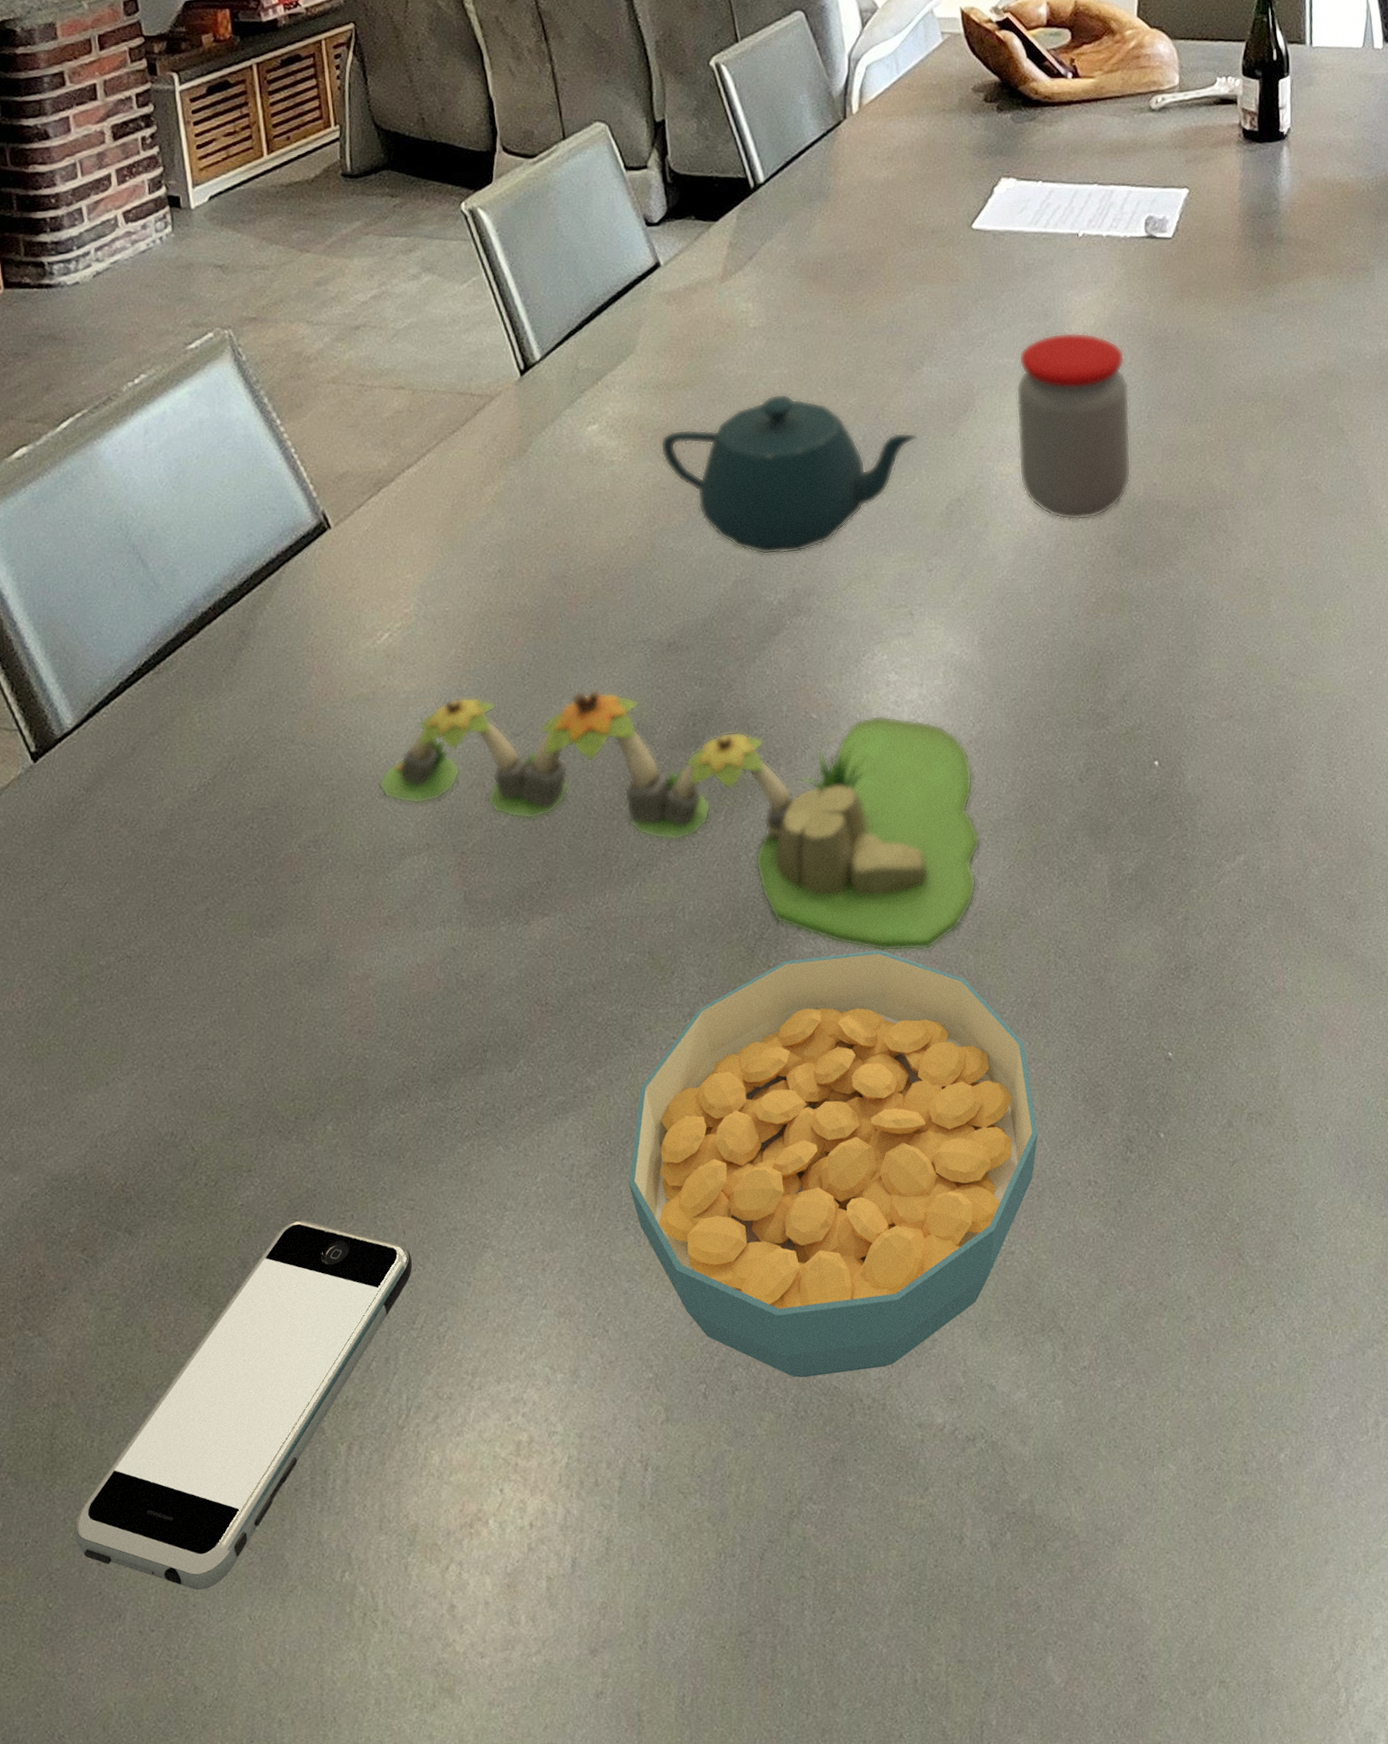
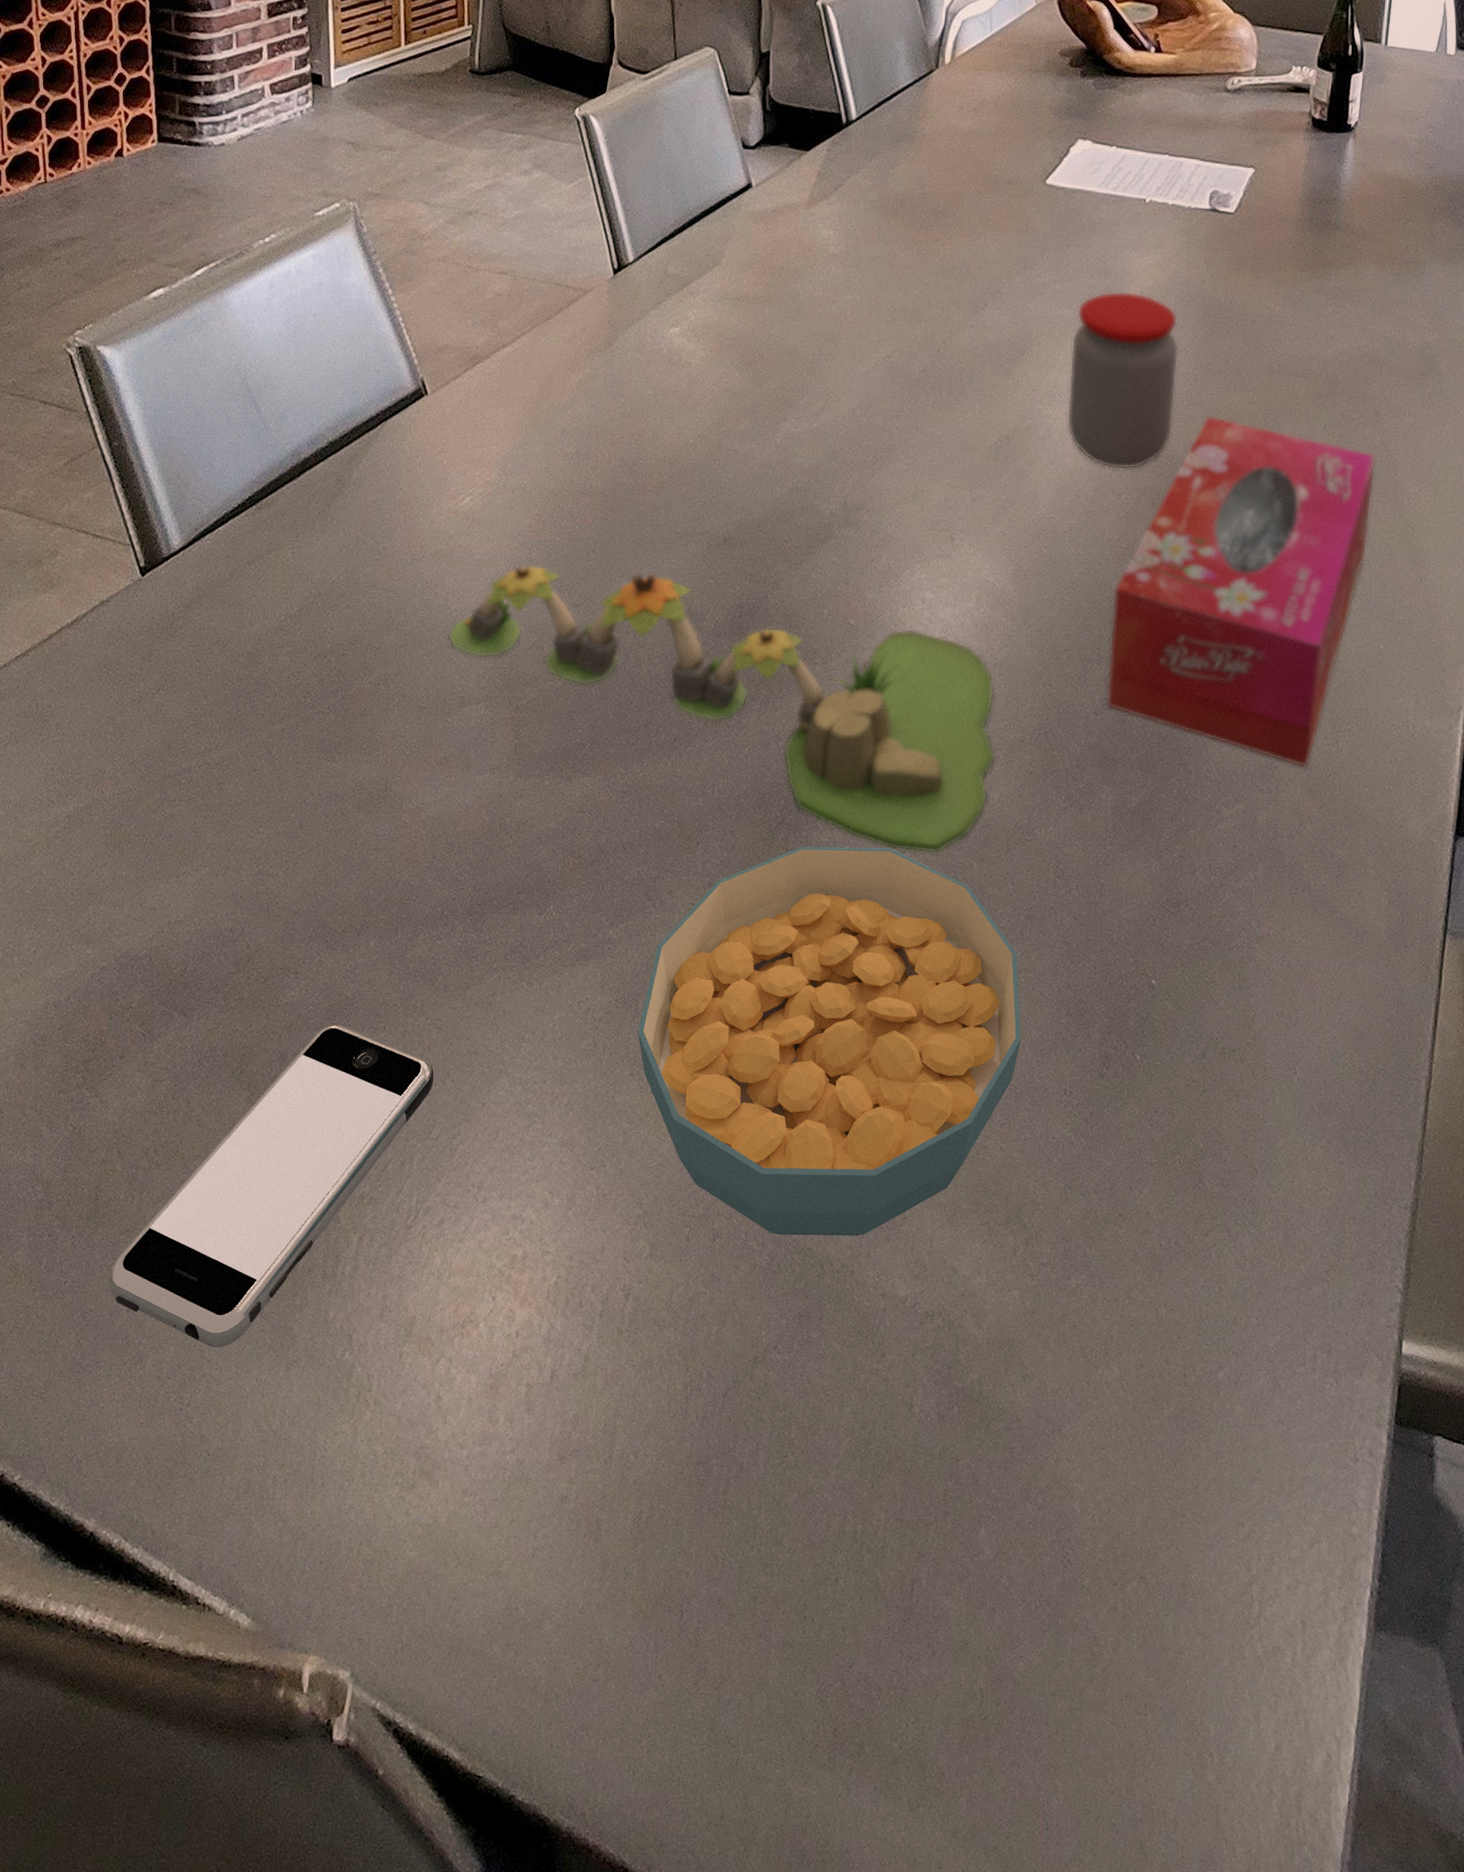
teapot: present [660,393,918,555] -> none [735,318,975,469]
tissue box: none [1086,452,1346,809] -> present [1105,415,1377,768]

